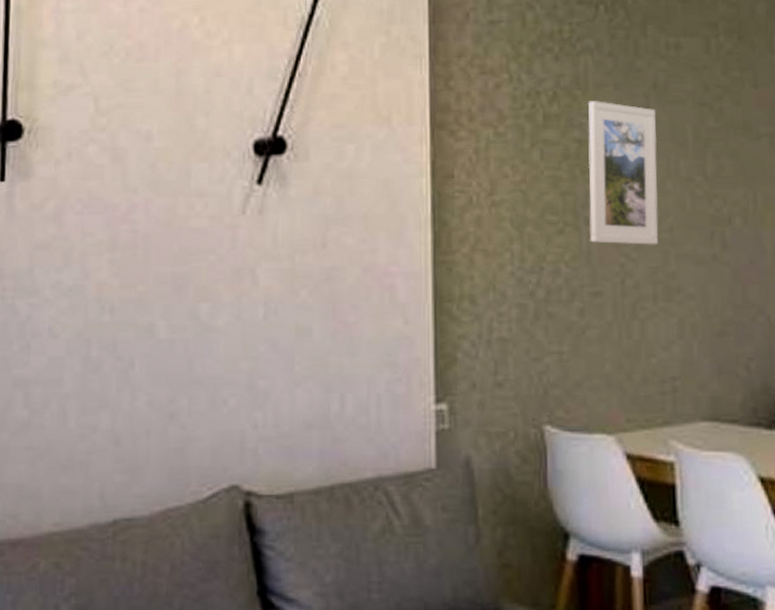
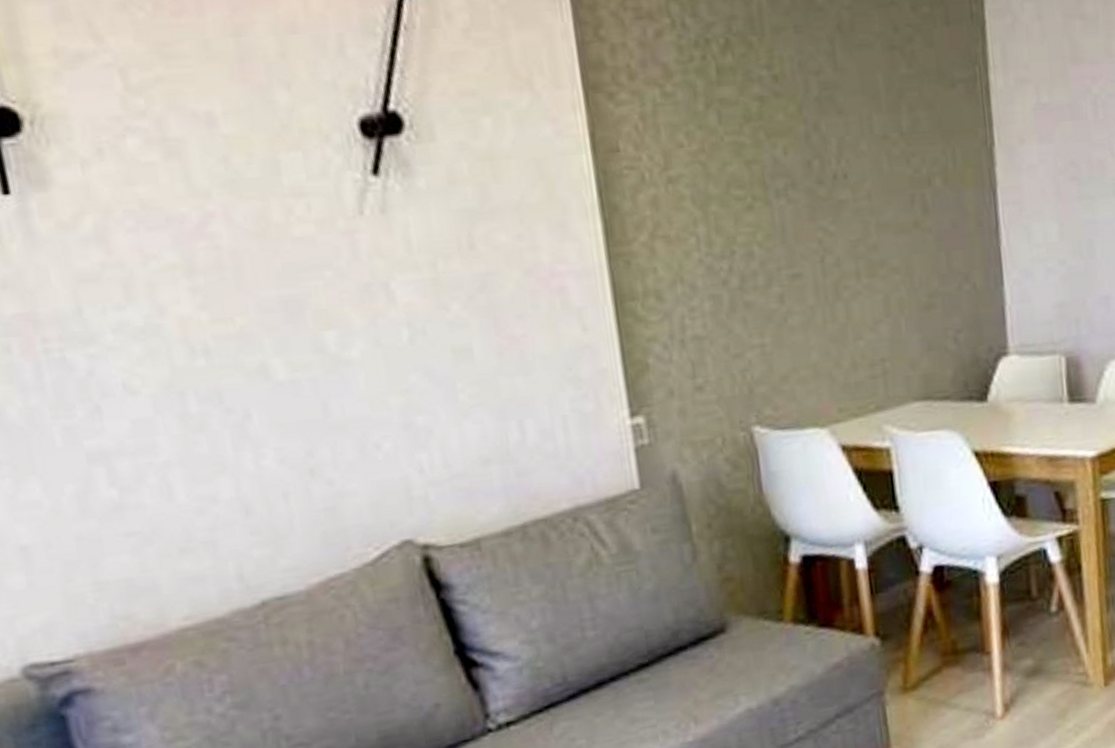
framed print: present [587,101,659,245] -> none [765,48,857,218]

